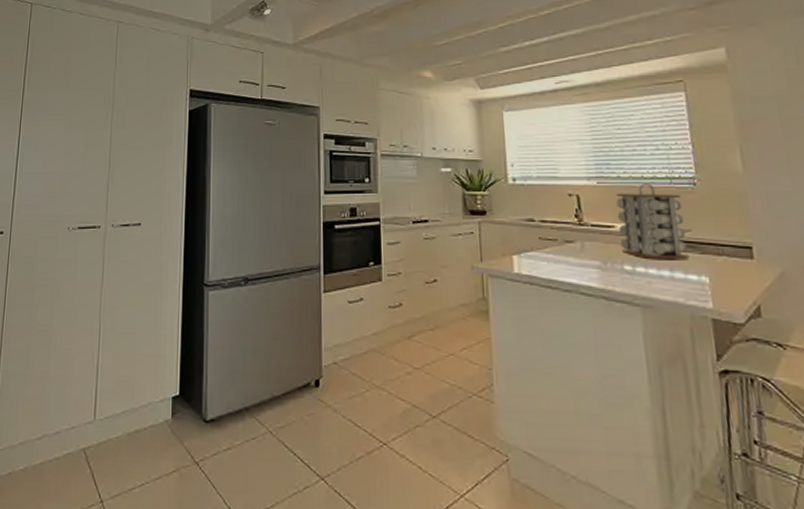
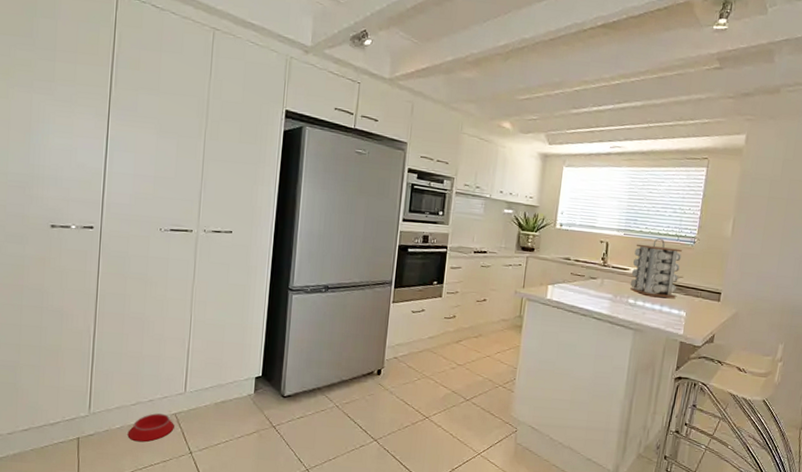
pet bowl: none [31,449,83,488] -> present [127,413,174,442]

